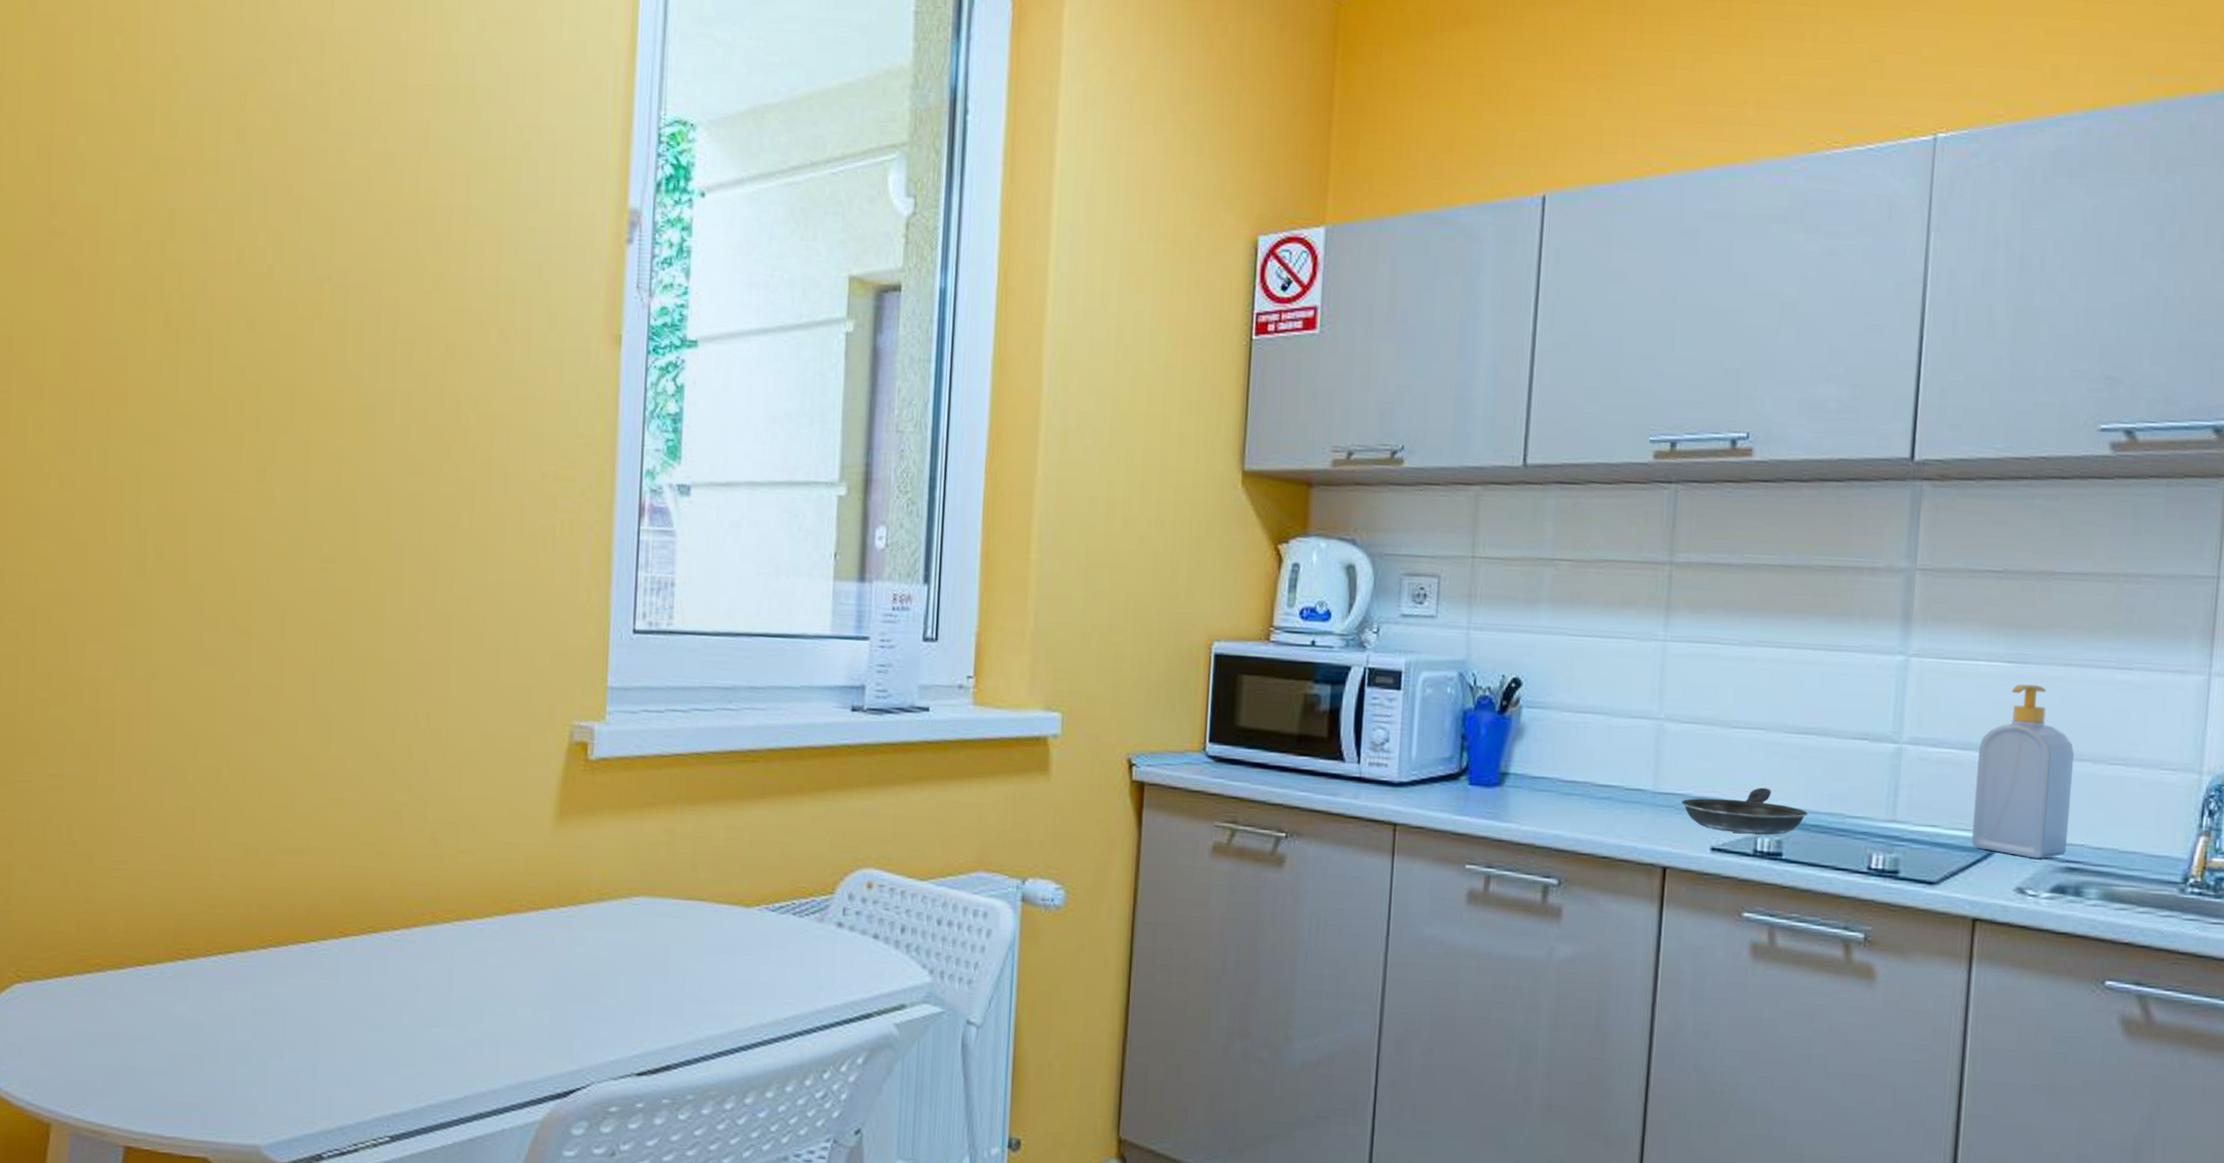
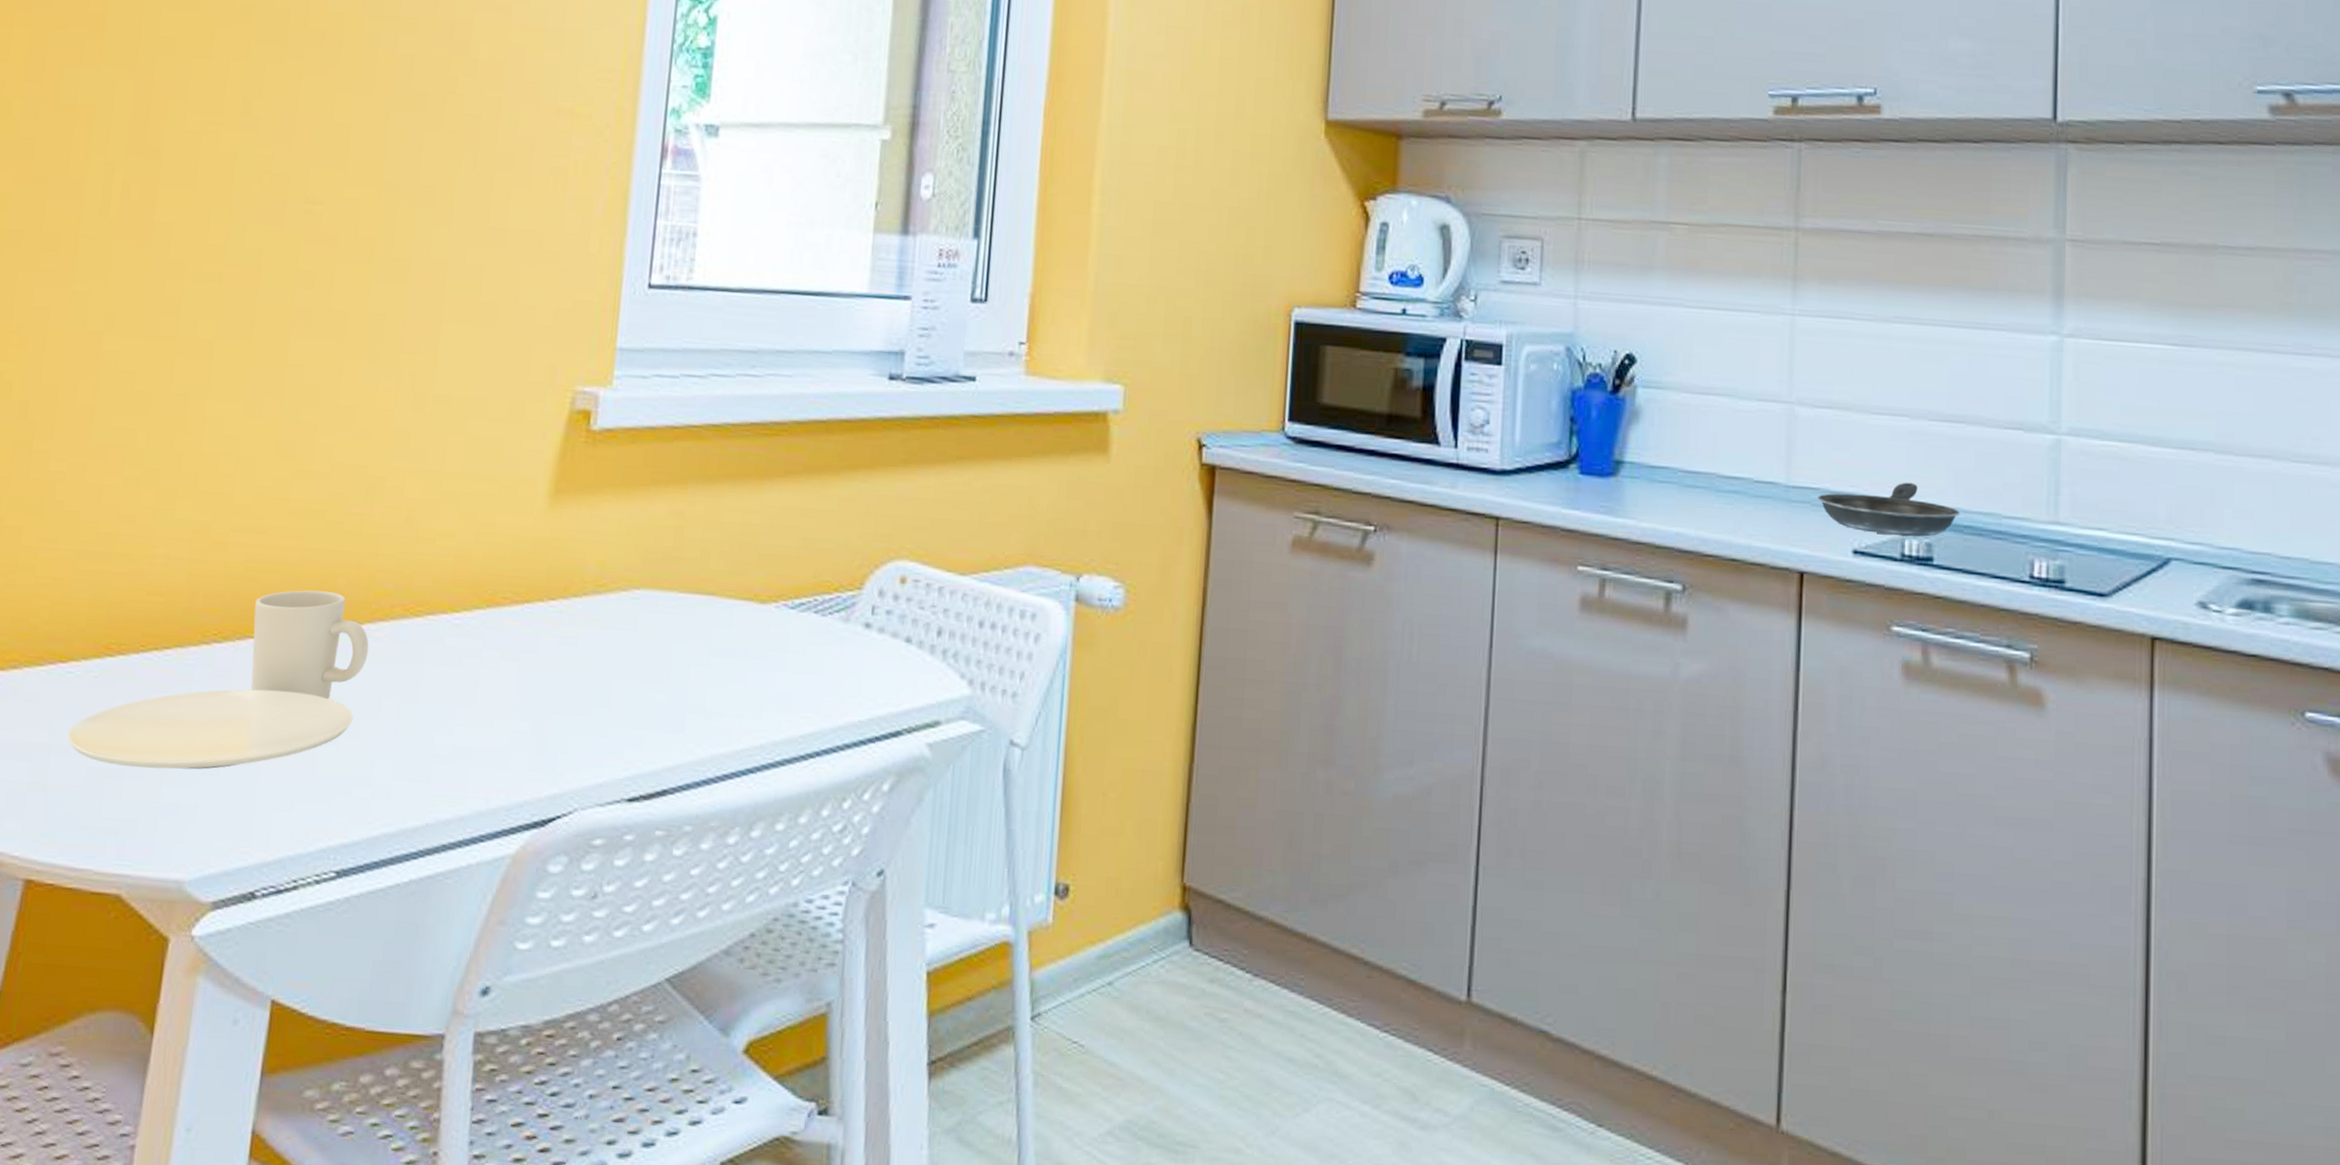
plate: none [151,986,396,1054] -> present [68,689,353,770]
mug: none [303,901,405,993] -> present [250,590,369,699]
soap bottle: present [1971,684,2075,859] -> none [2145,369,2253,569]

